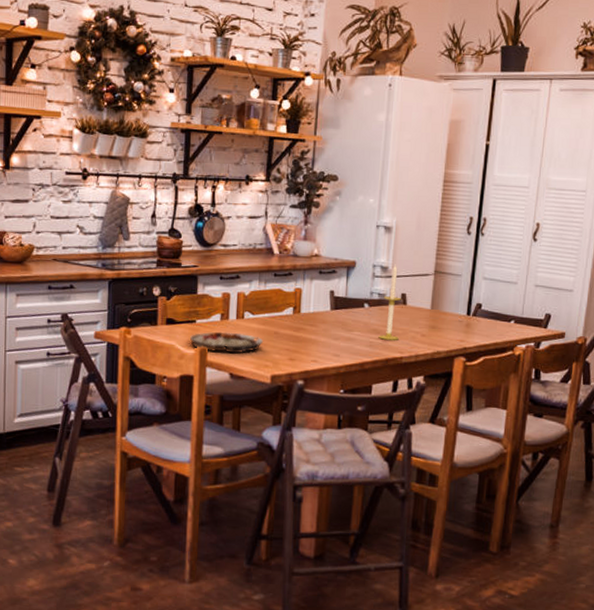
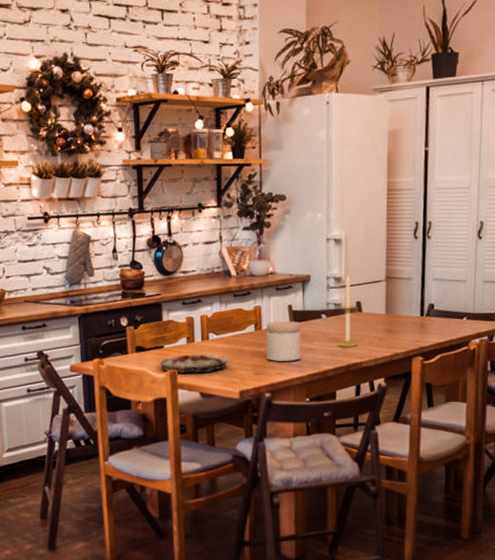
jar: none [302,306,341,350] -> present [266,321,301,362]

